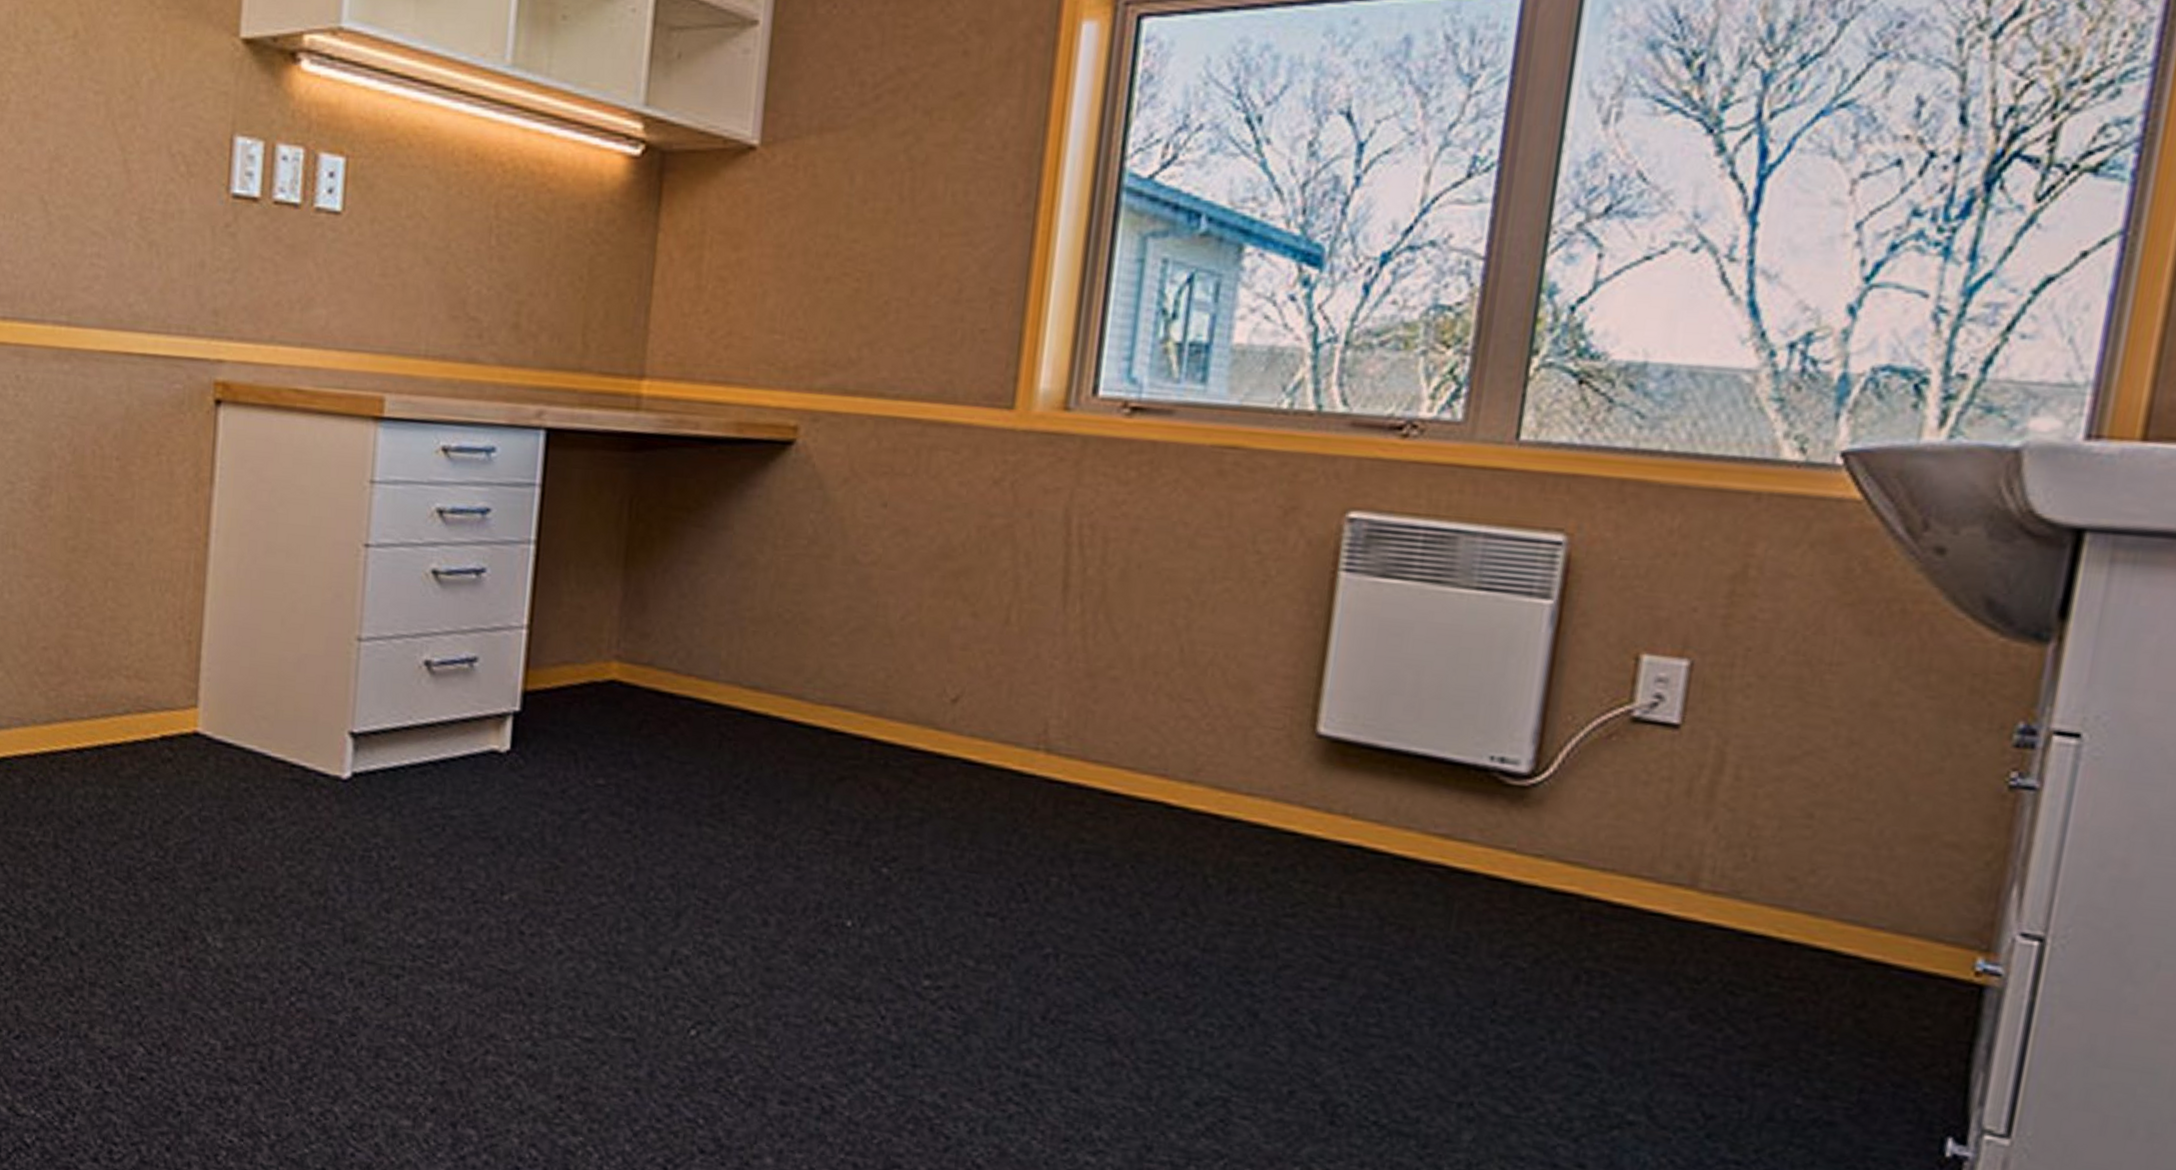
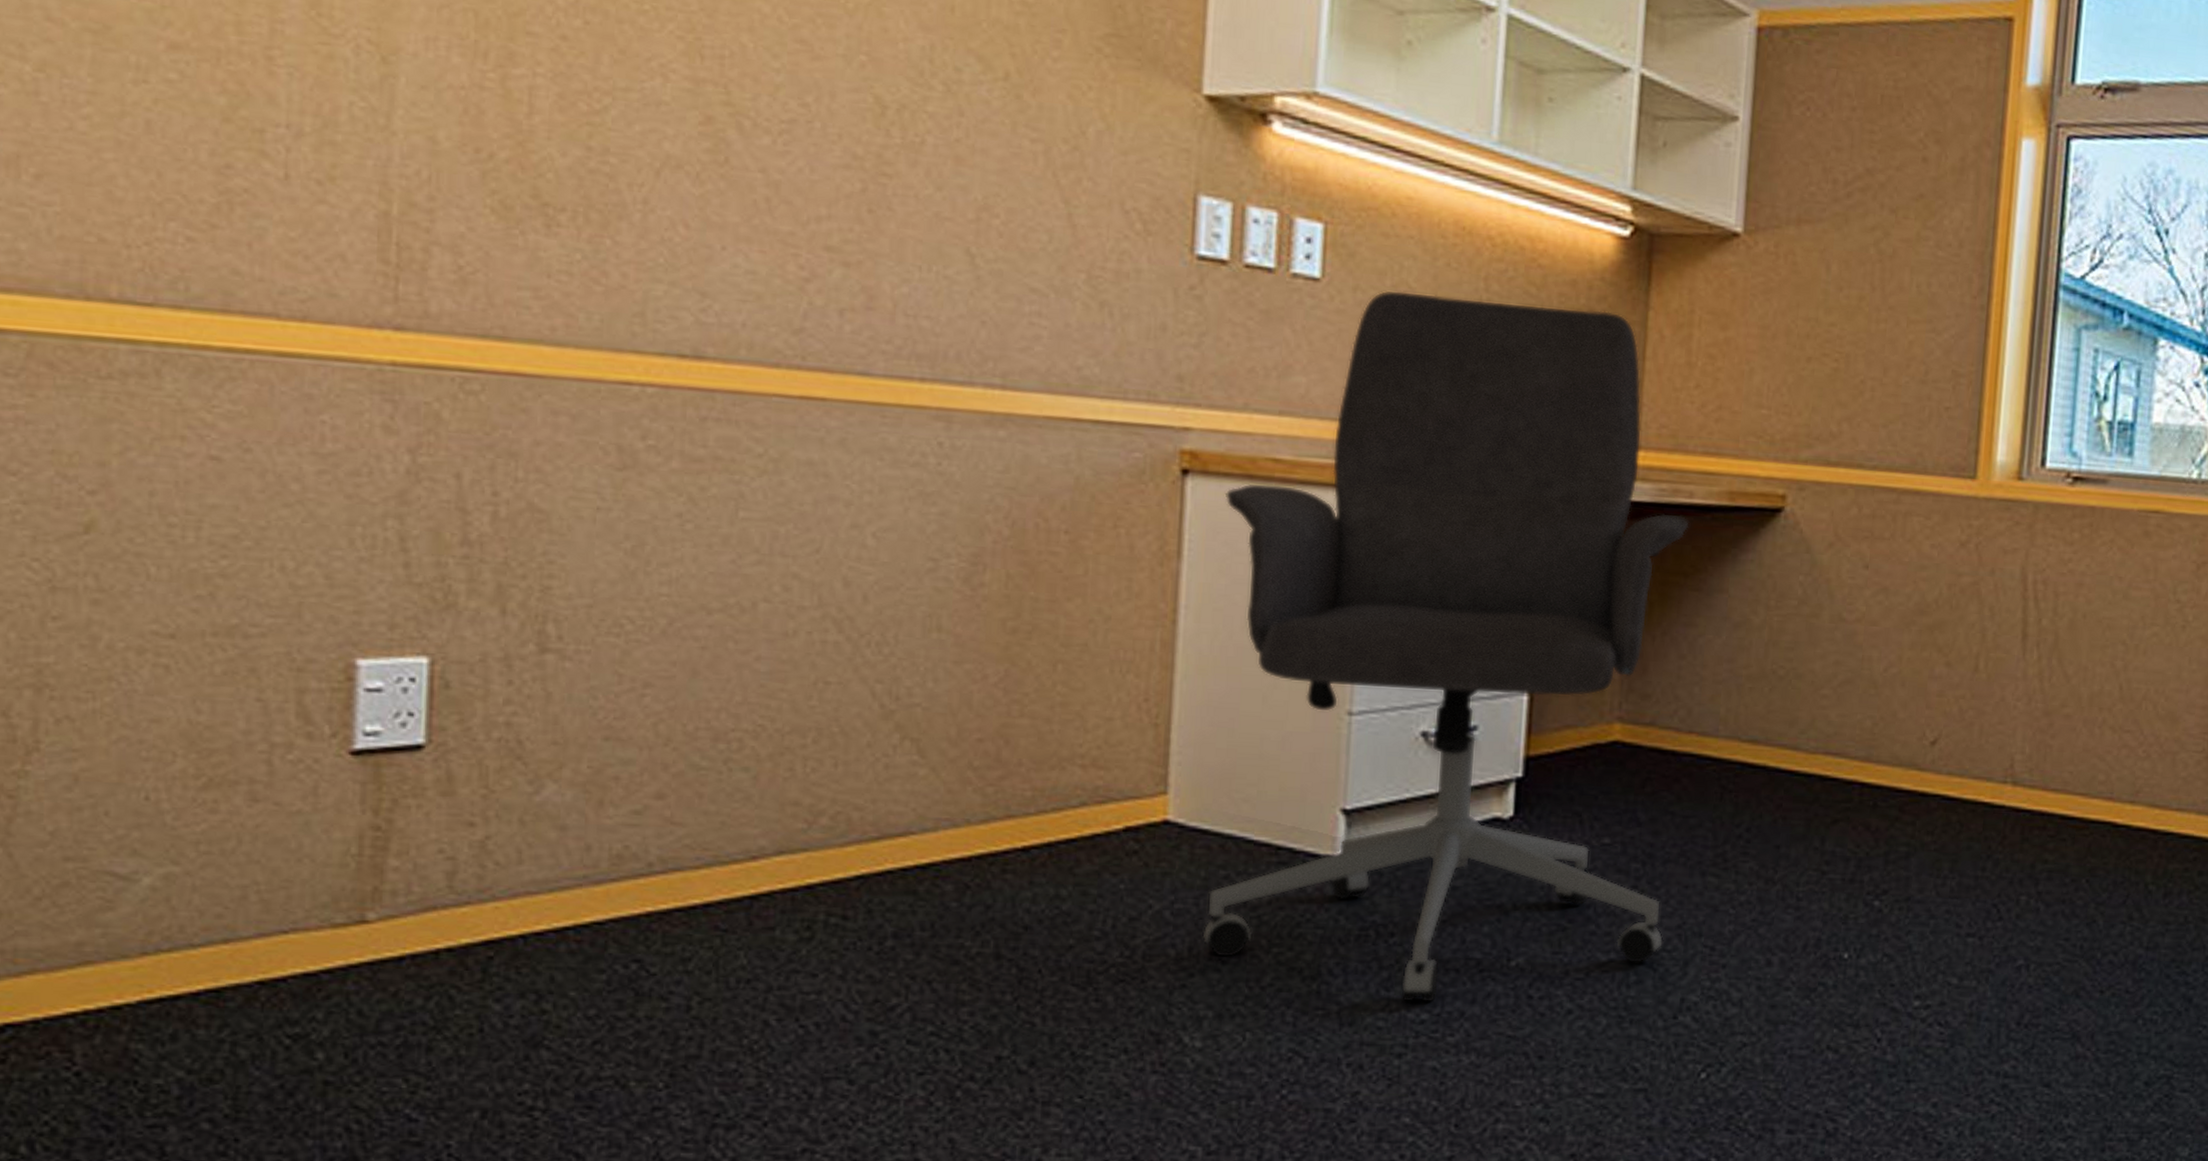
office chair: none [225,220,695,928] -> present [1202,290,1690,1003]

